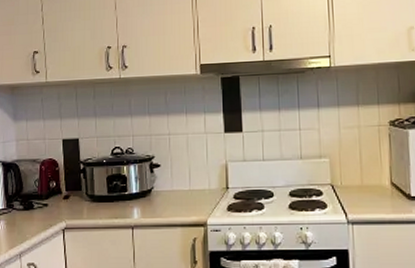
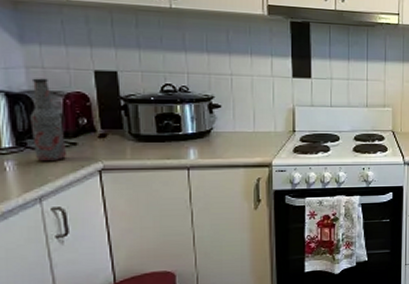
bottle: none [17,149,41,222] -> present [30,78,68,162]

